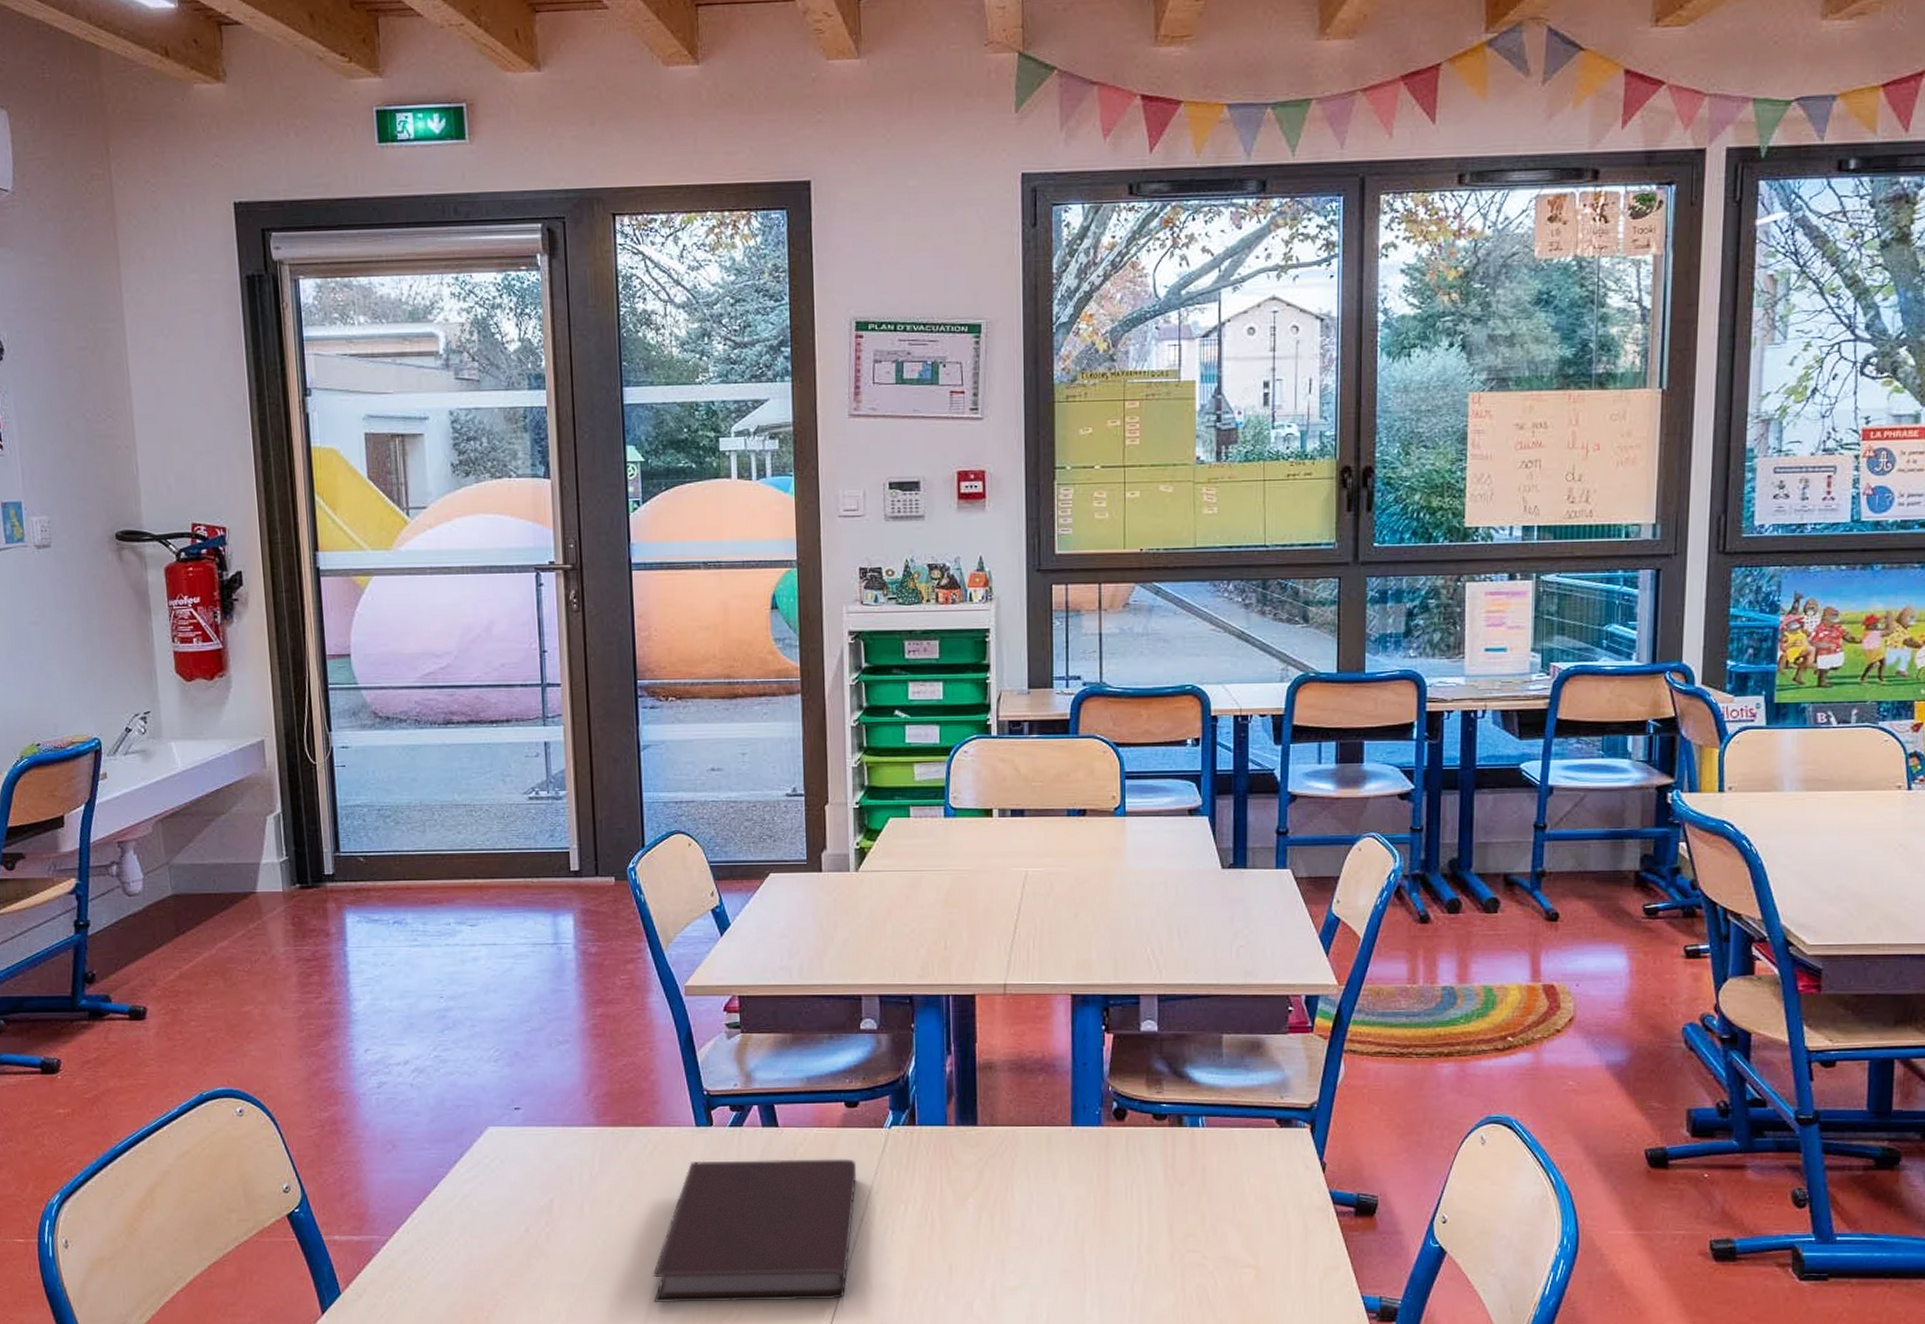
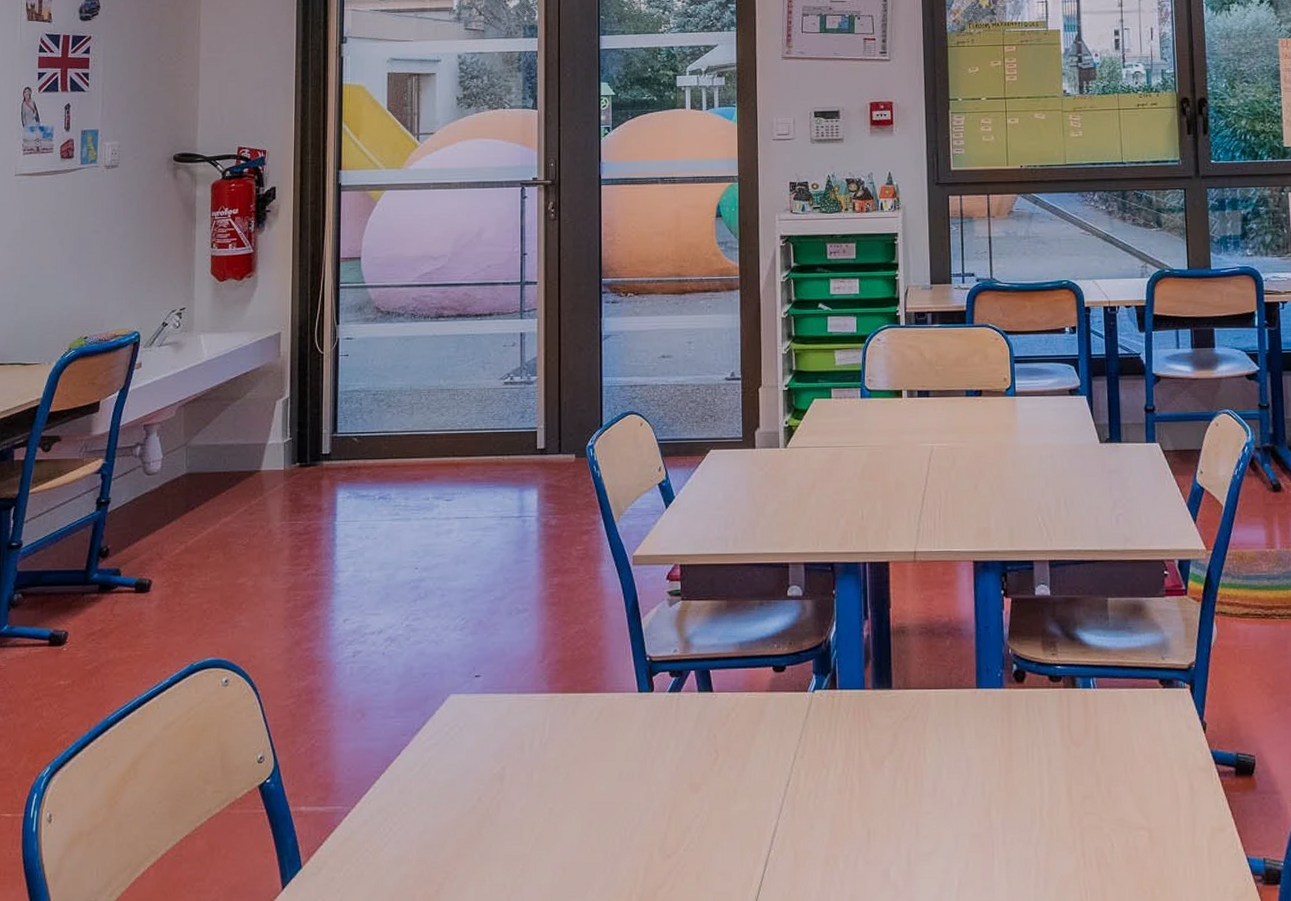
notebook: present [652,1159,857,1303] -> none [593,723,783,874]

